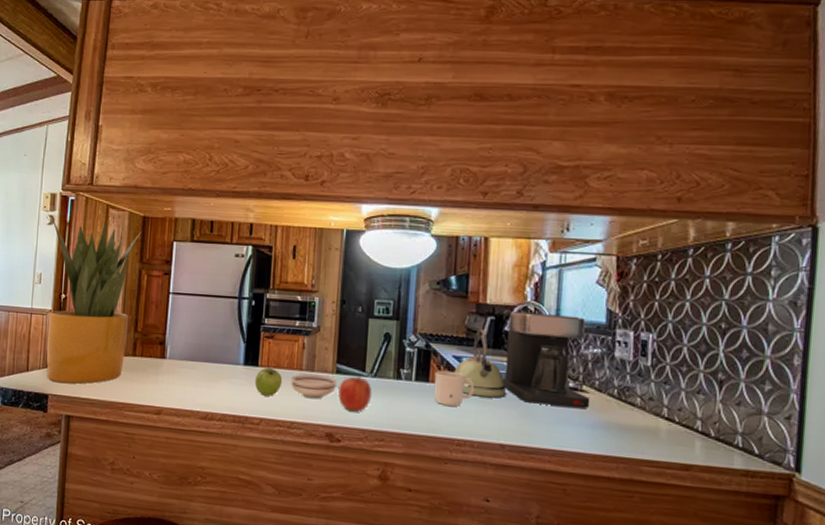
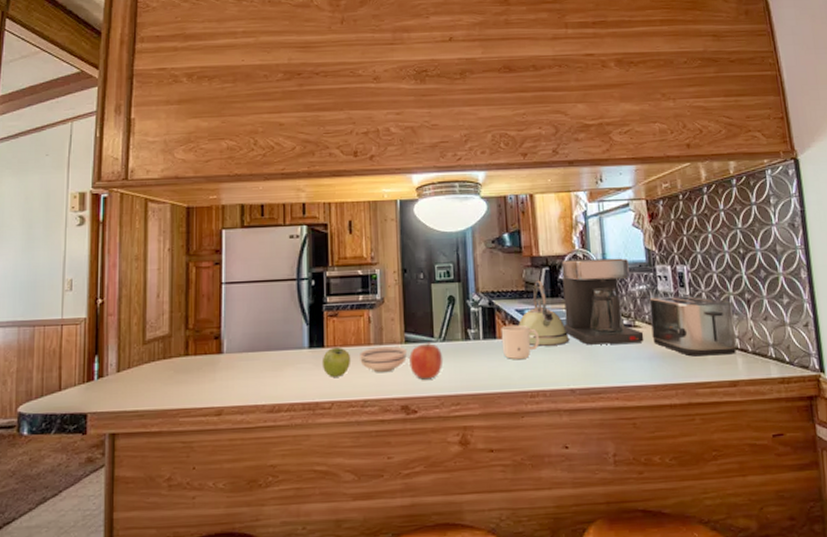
planter: present [46,218,141,384] -> none [82,216,186,398]
toaster: none [599,362,701,437] -> present [649,295,737,356]

